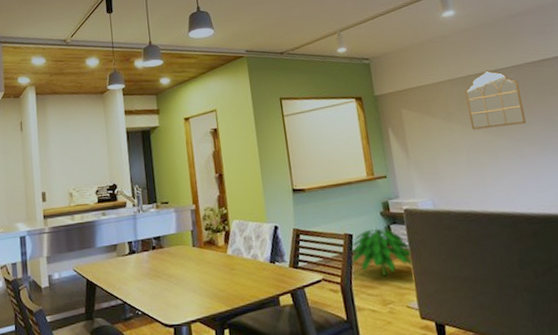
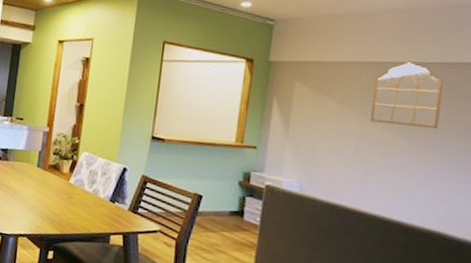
indoor plant: present [350,227,415,276] -> none [193,195,262,245]

